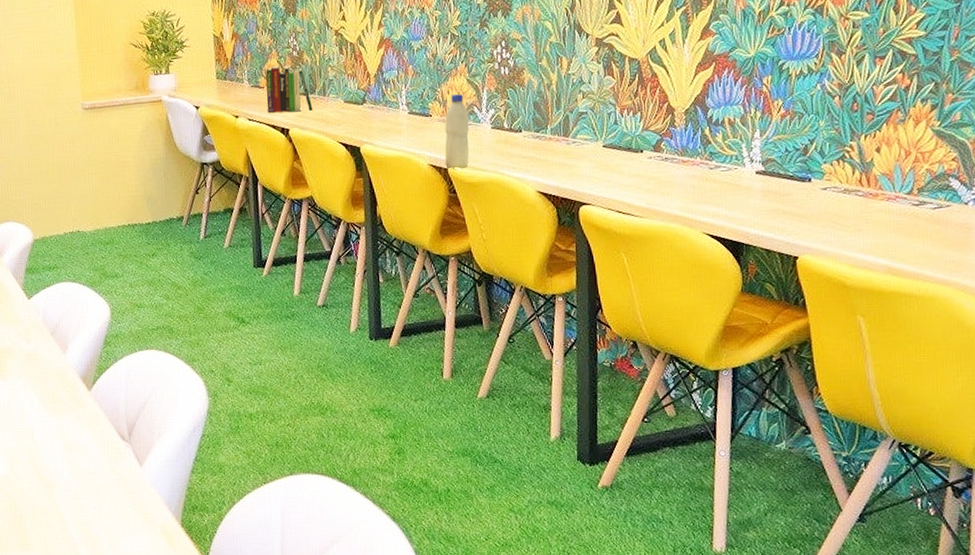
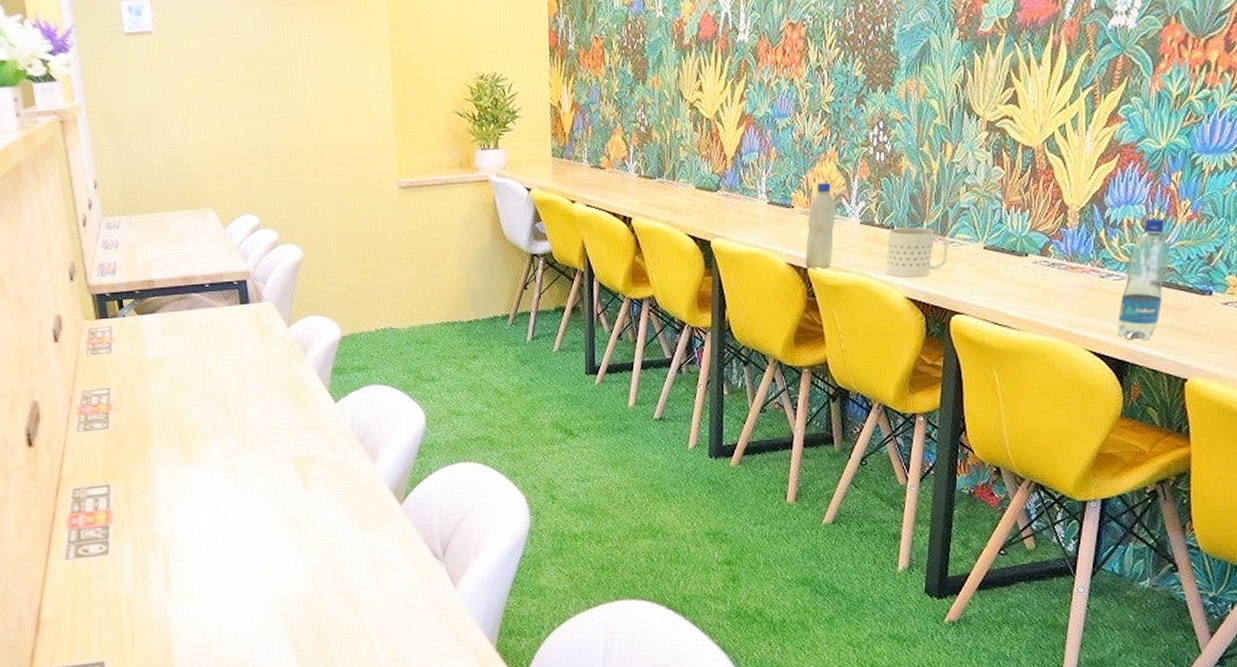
books: present [265,65,312,113] -> none [608,142,659,199]
mug: none [517,130,572,175] -> present [885,227,948,279]
bottle: none [729,116,769,224] -> present [1117,218,1170,341]

